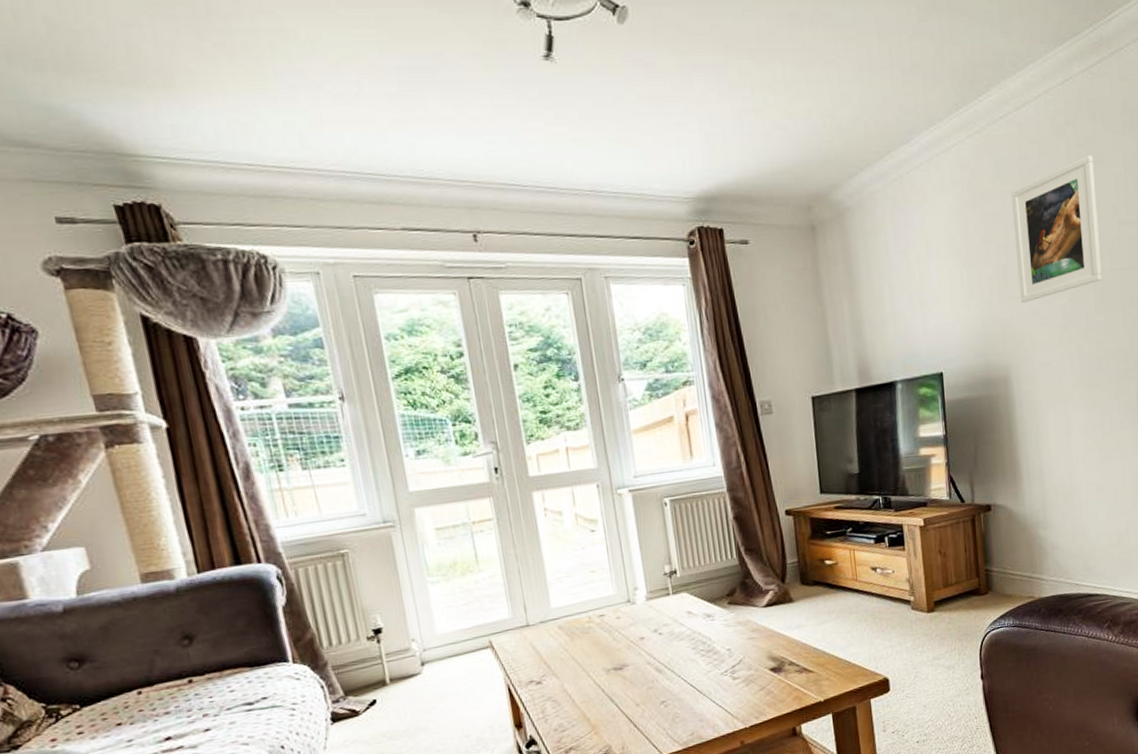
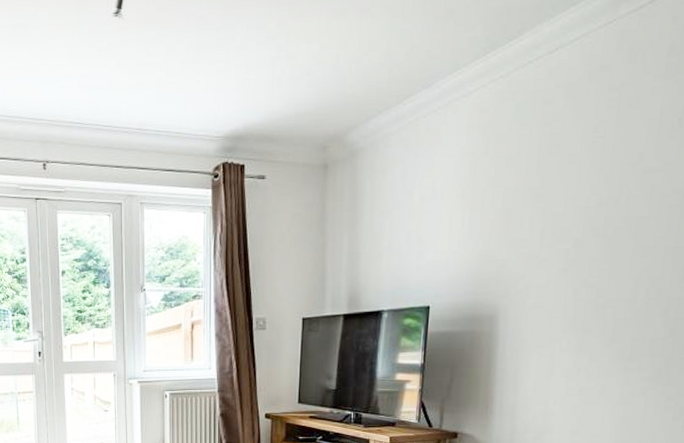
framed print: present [1011,155,1102,304] -> none [520,100,626,246]

